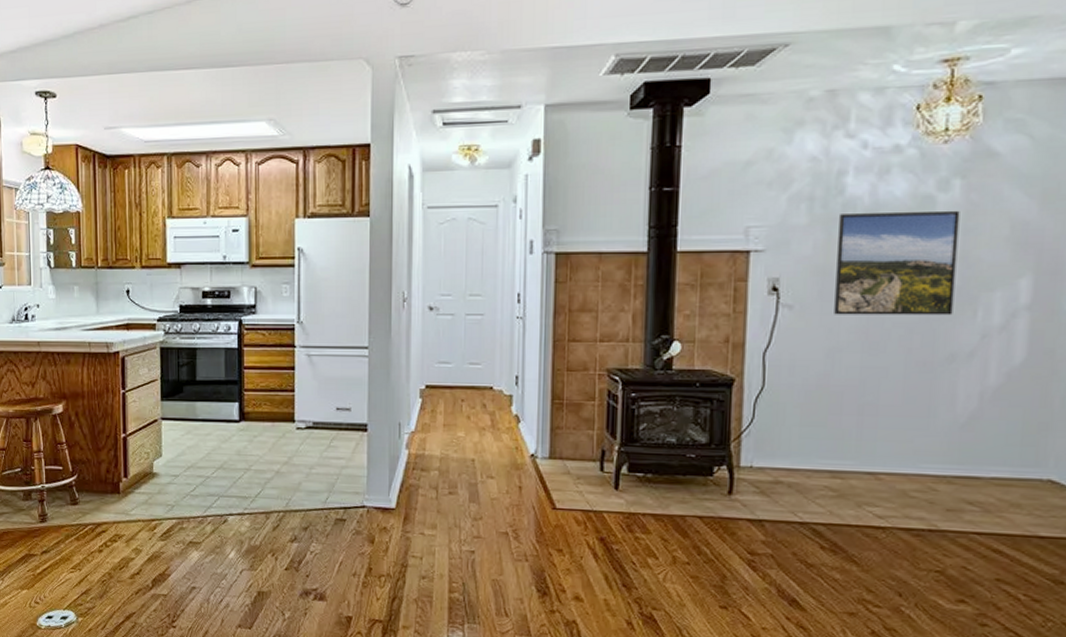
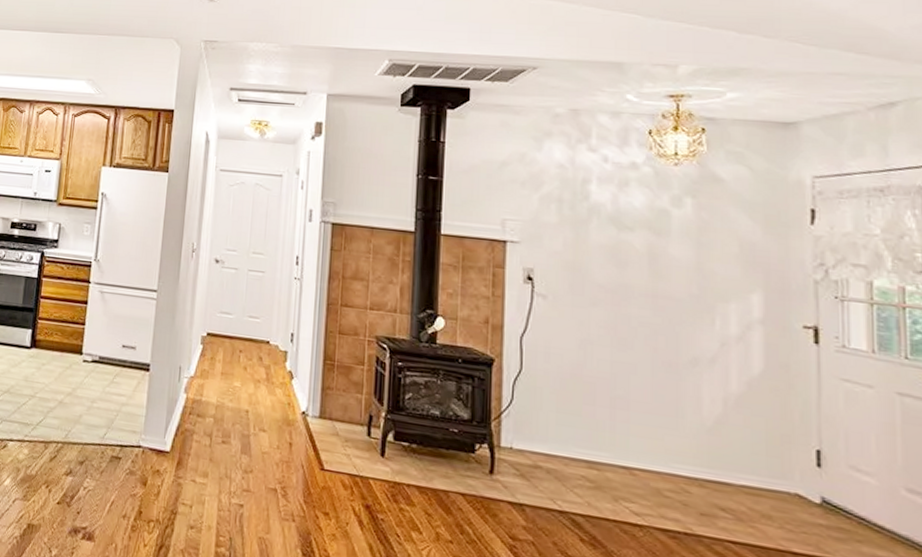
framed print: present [834,210,960,315] -> none [584,217,693,321]

